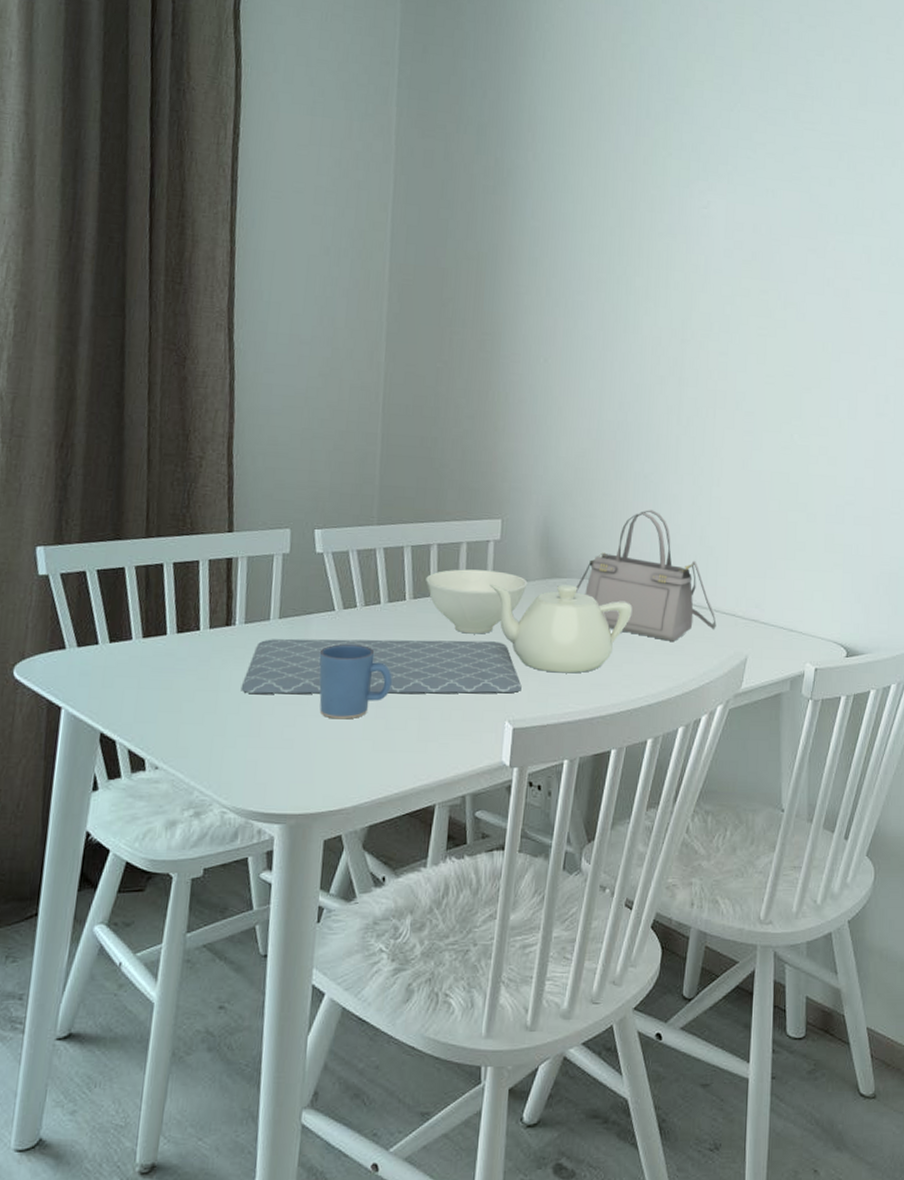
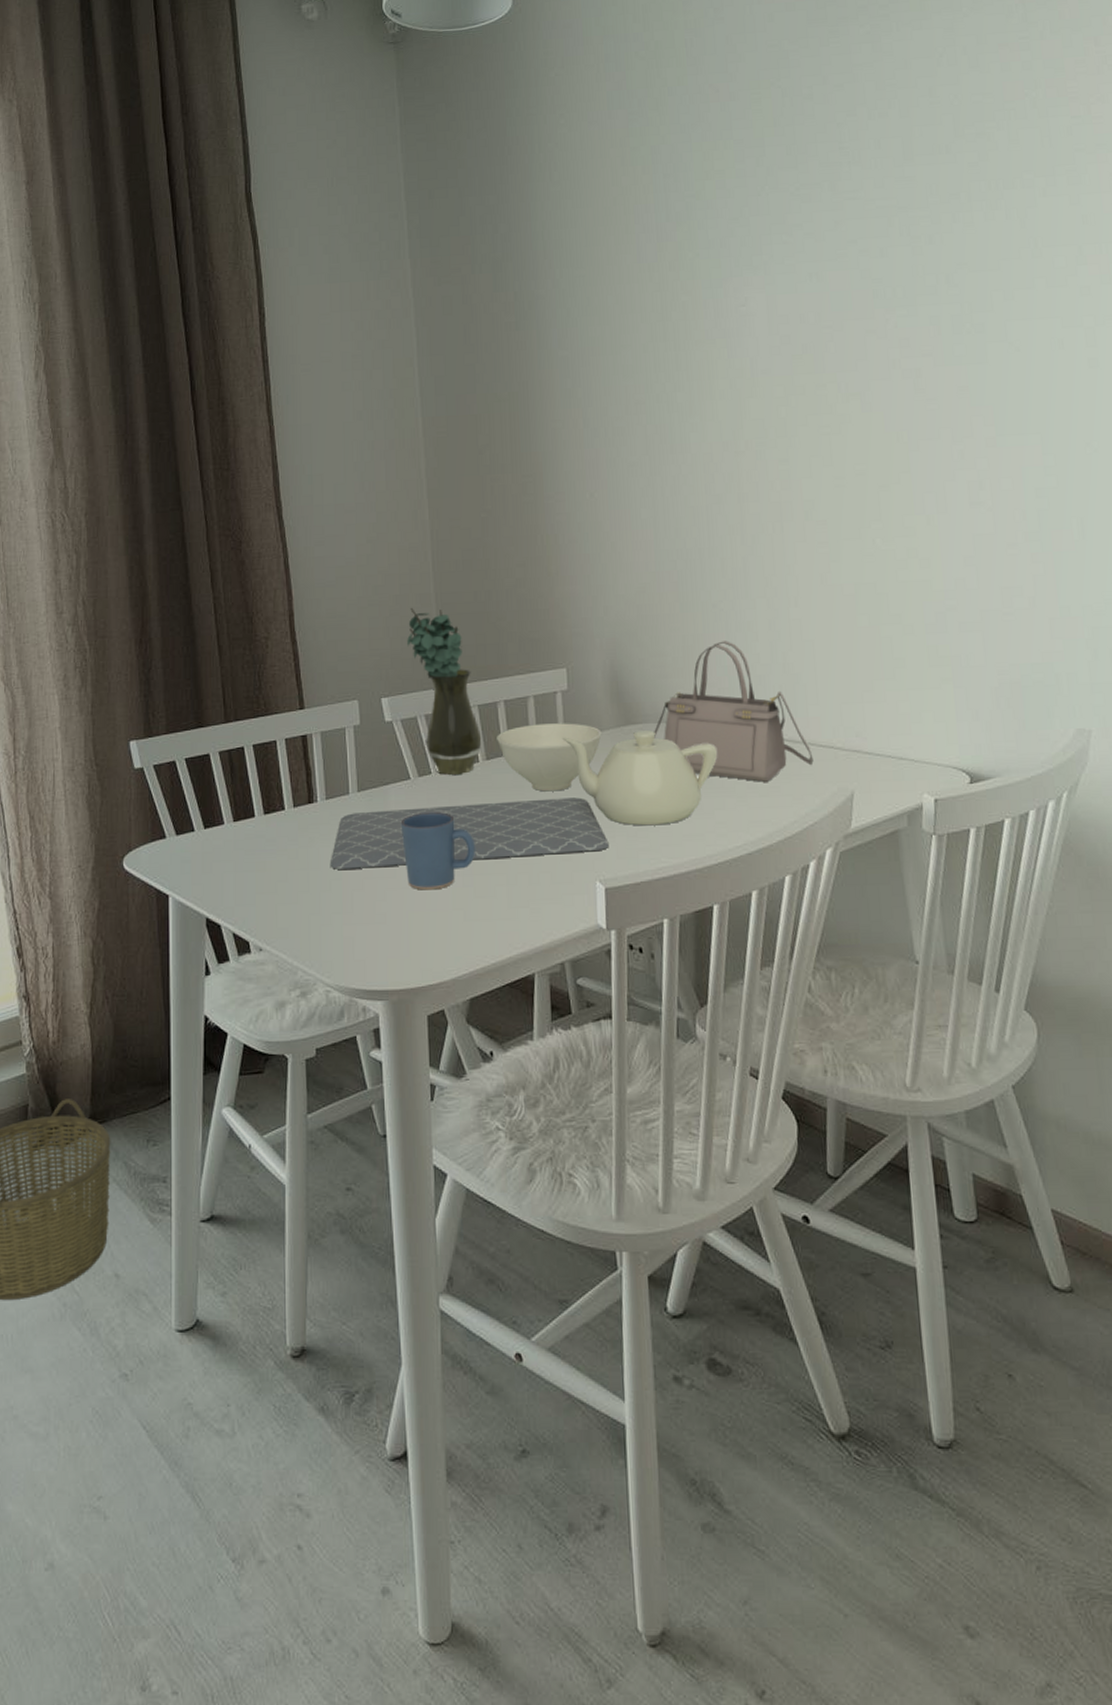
vase: none [348,445,411,610] -> present [407,608,482,775]

